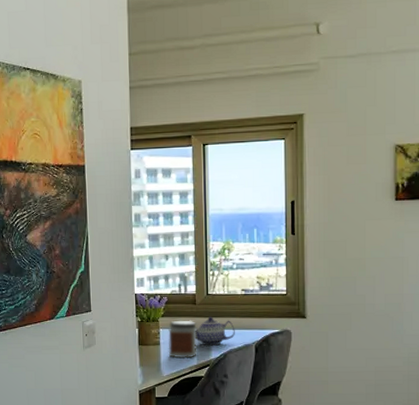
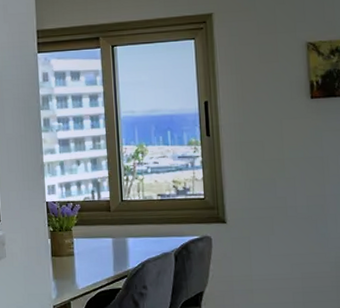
jar: present [168,320,198,358] -> none [82,228,115,269]
teapot: present [195,316,235,346] -> none [111,223,153,255]

